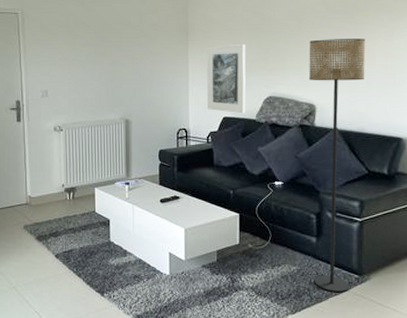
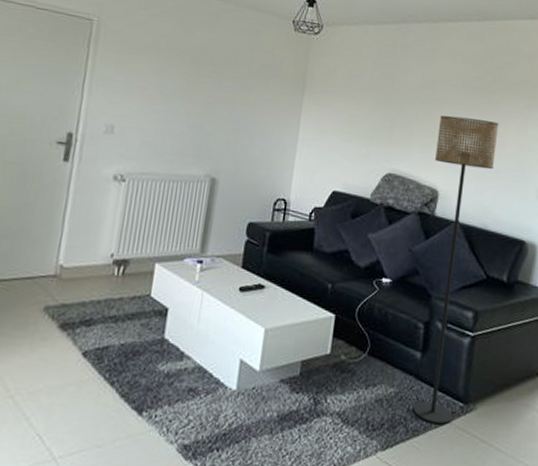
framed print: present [206,44,246,114] -> none [315,103,370,190]

